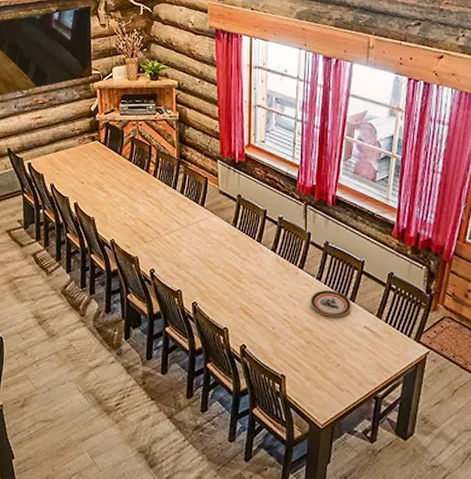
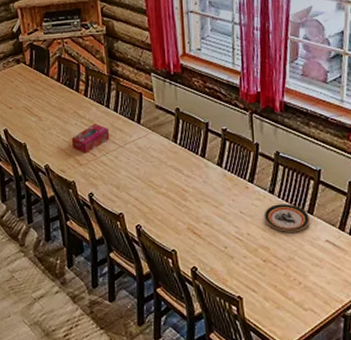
tissue box: none [138,203,175,231] -> present [71,123,110,154]

